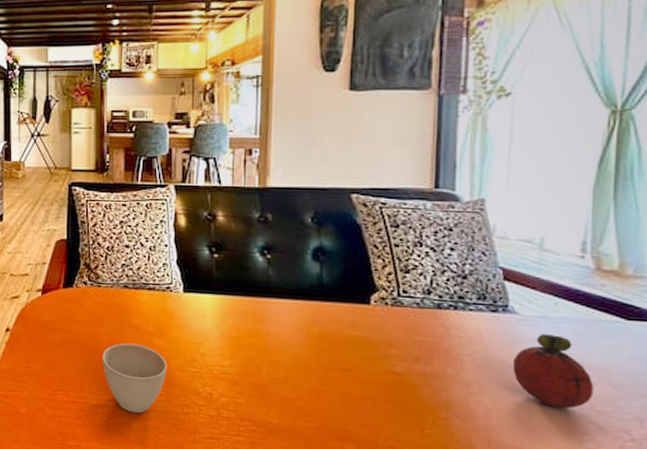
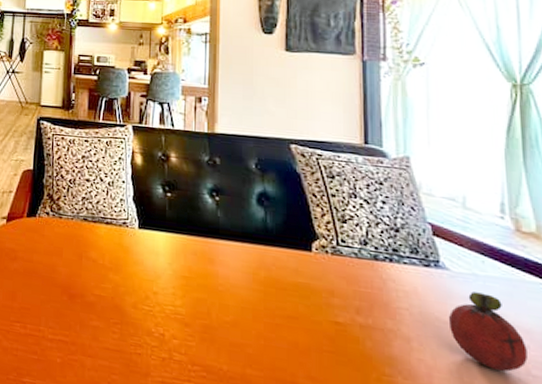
cup: present [102,343,167,414] -> none [60,276,122,351]

